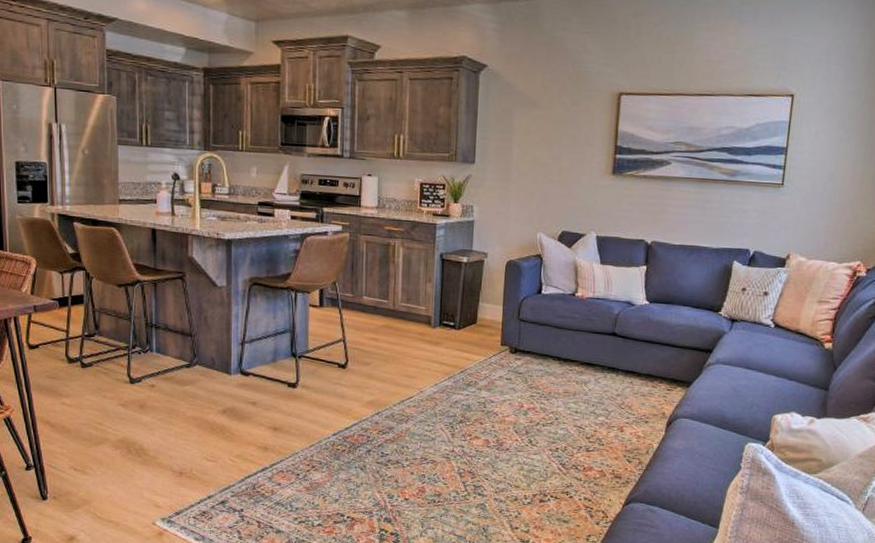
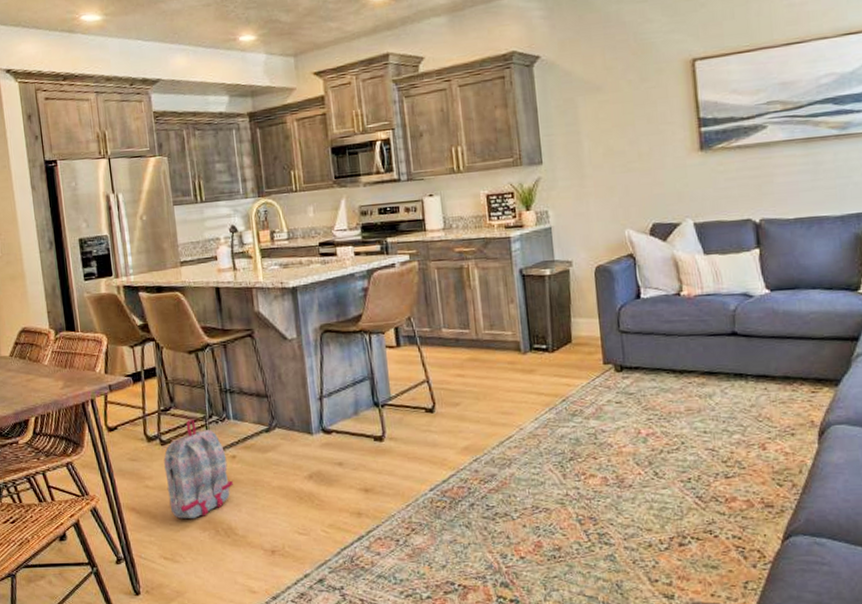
backpack: none [83,347,149,438] -> present [163,419,233,519]

